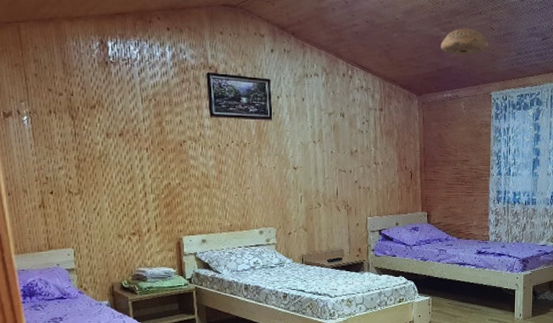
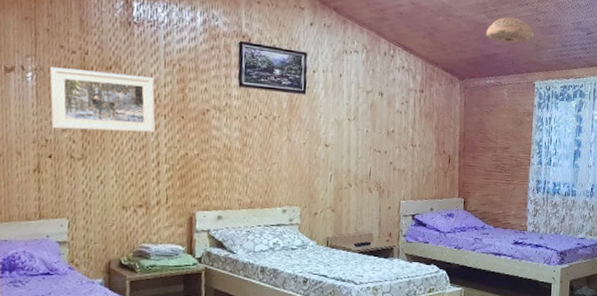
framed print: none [42,110,139,167] -> present [50,67,156,133]

